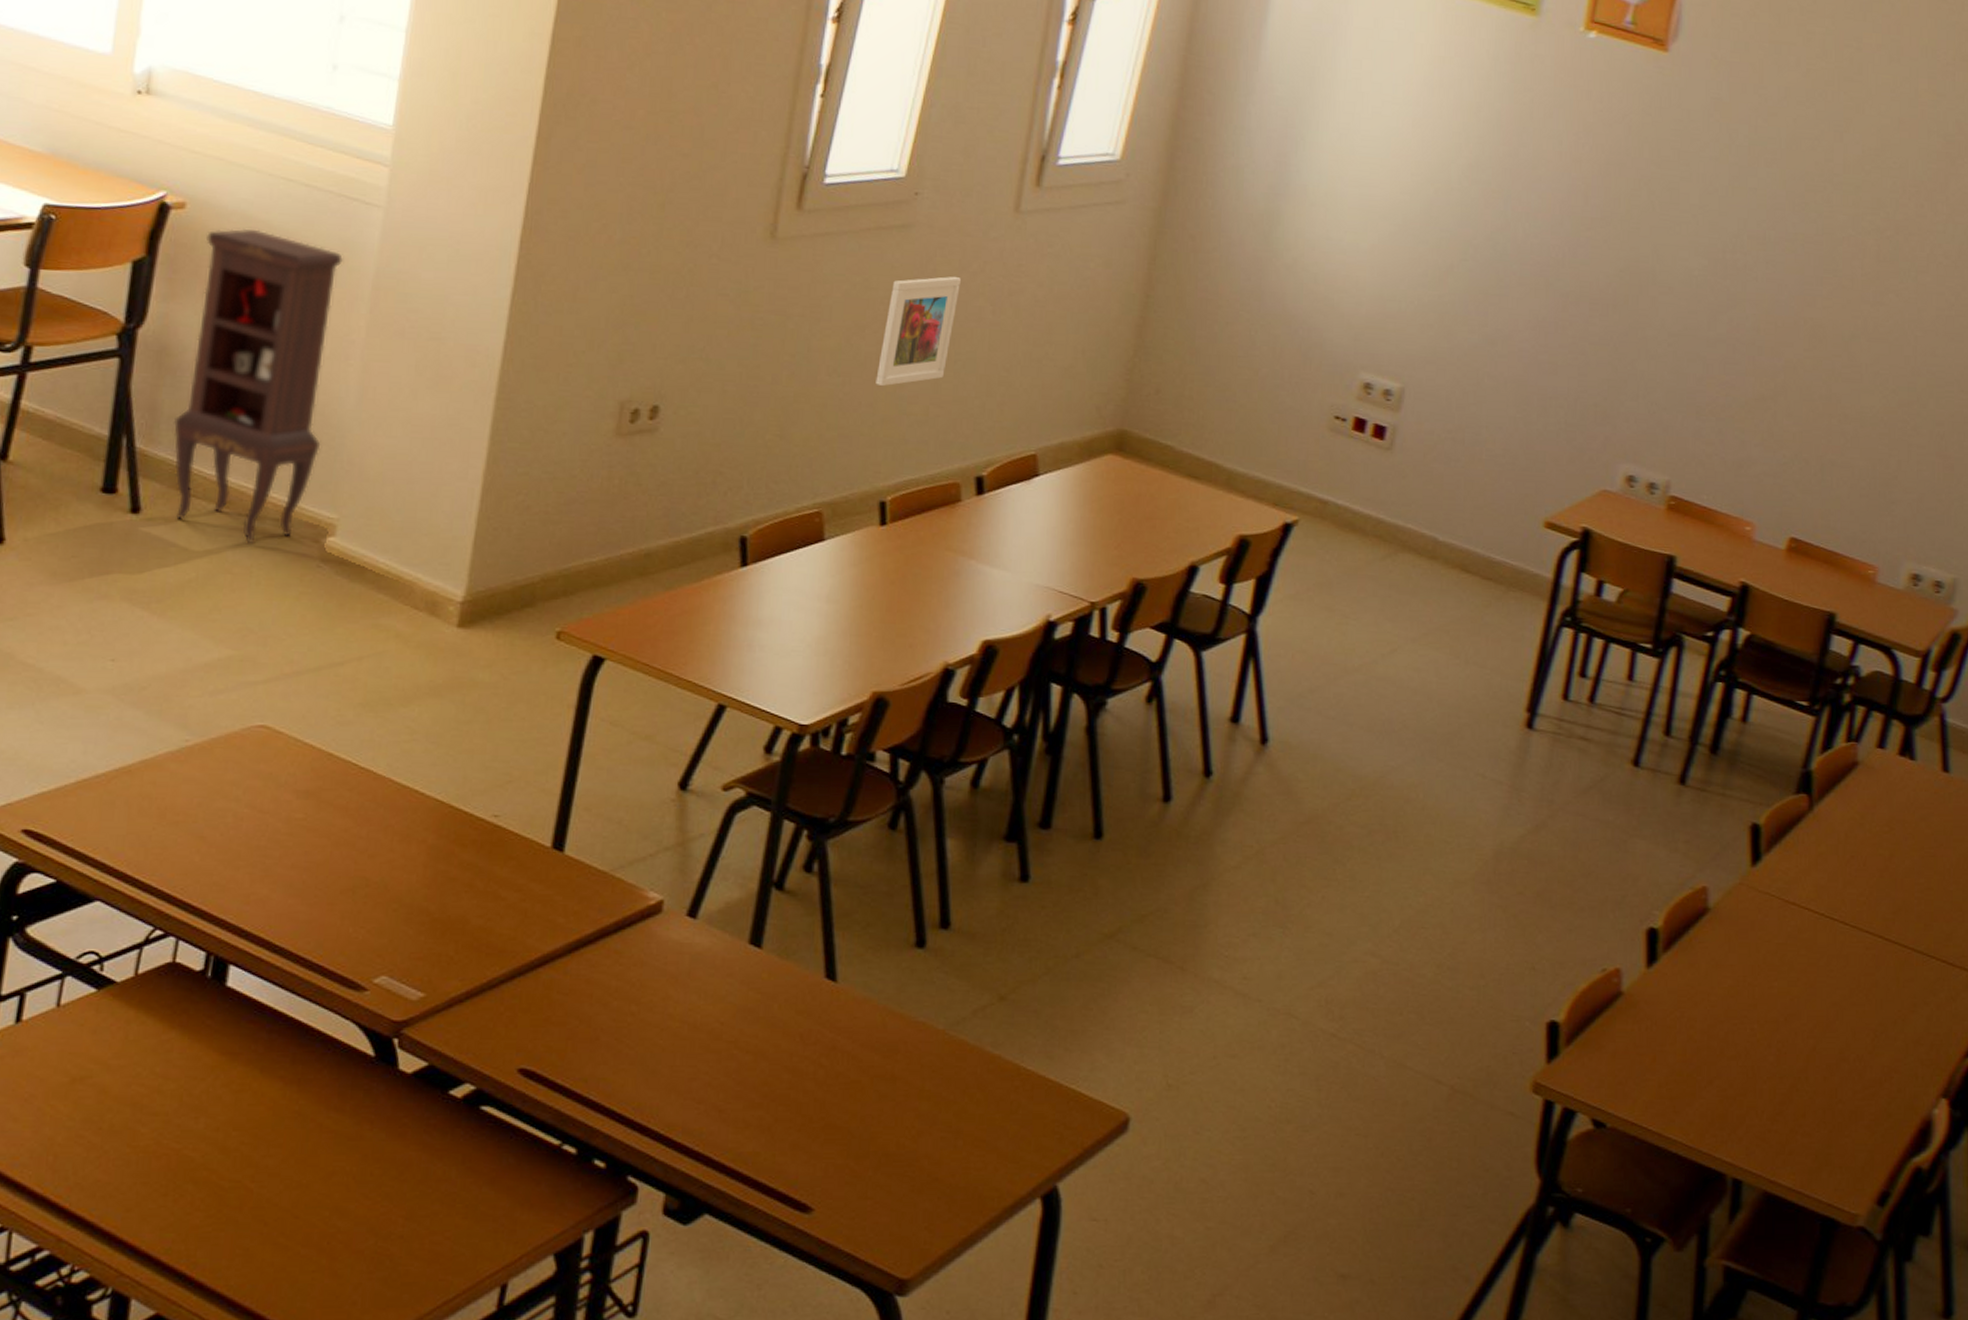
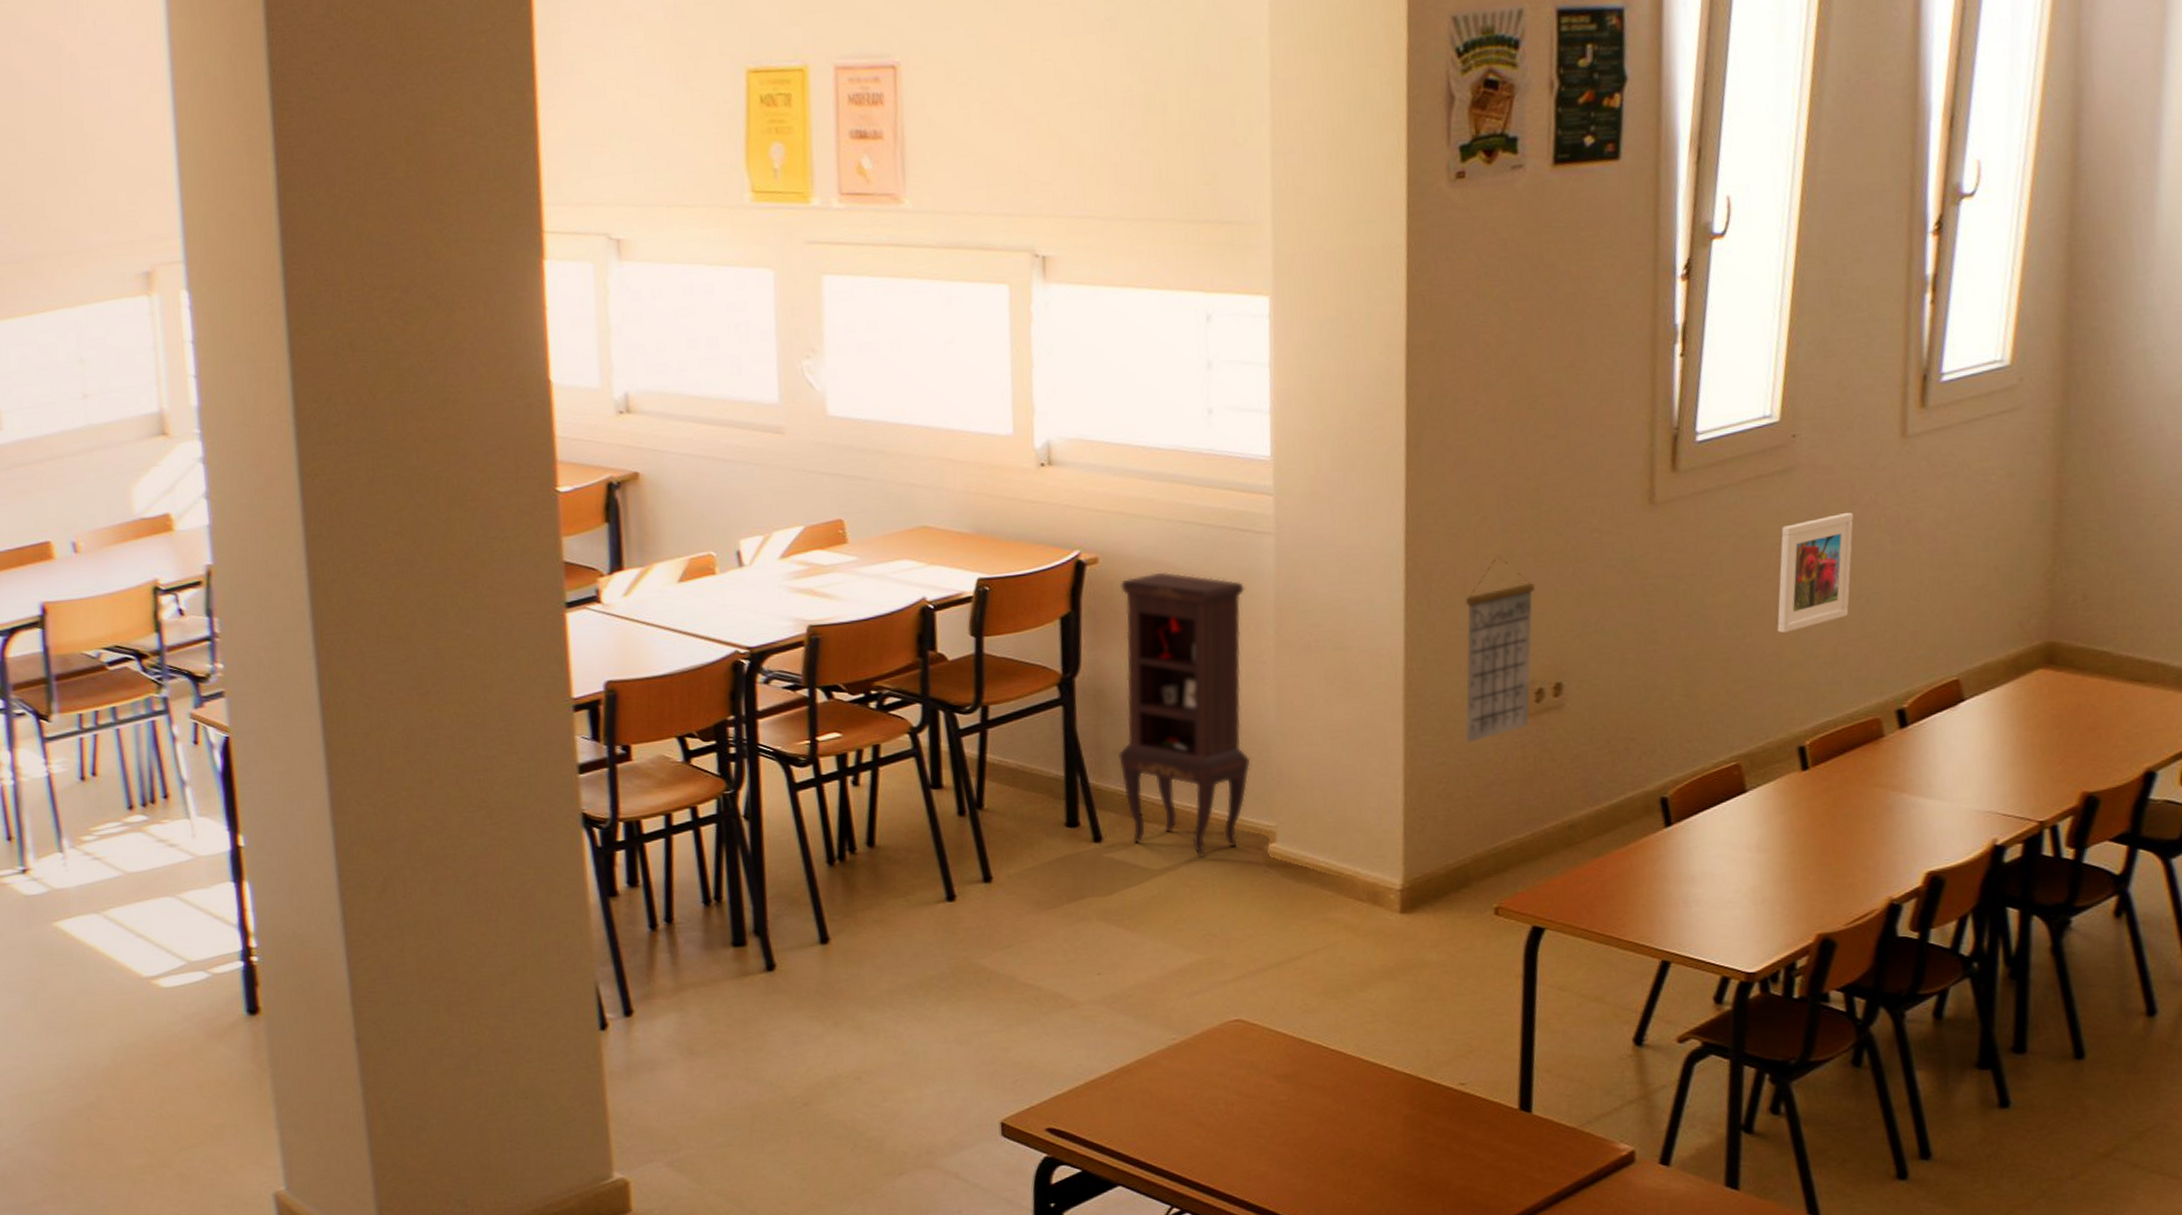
calendar: none [553,267,646,456] -> present [1465,556,1535,743]

